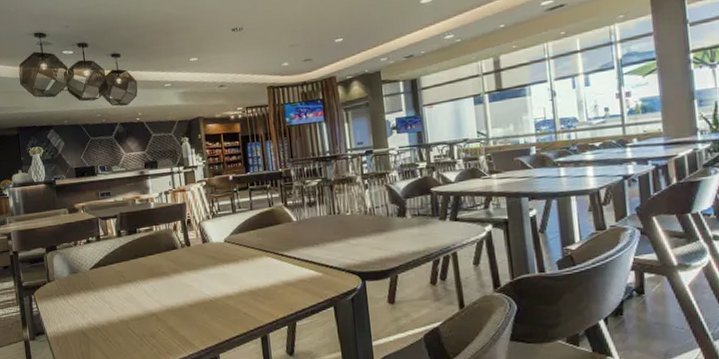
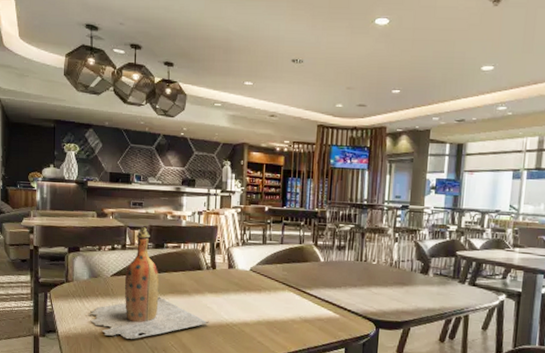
wine bottle: none [73,216,193,330] -> present [88,227,210,339]

